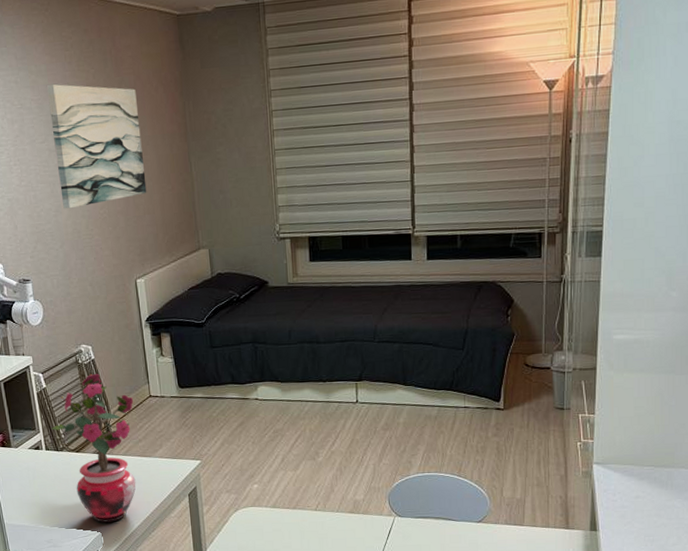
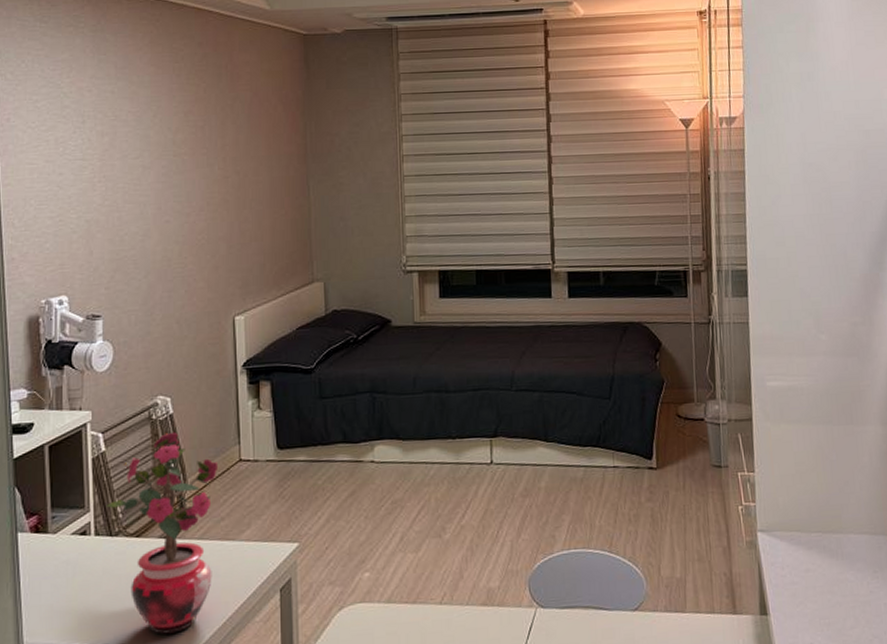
wall art: present [46,83,147,209] -> none [148,96,256,234]

